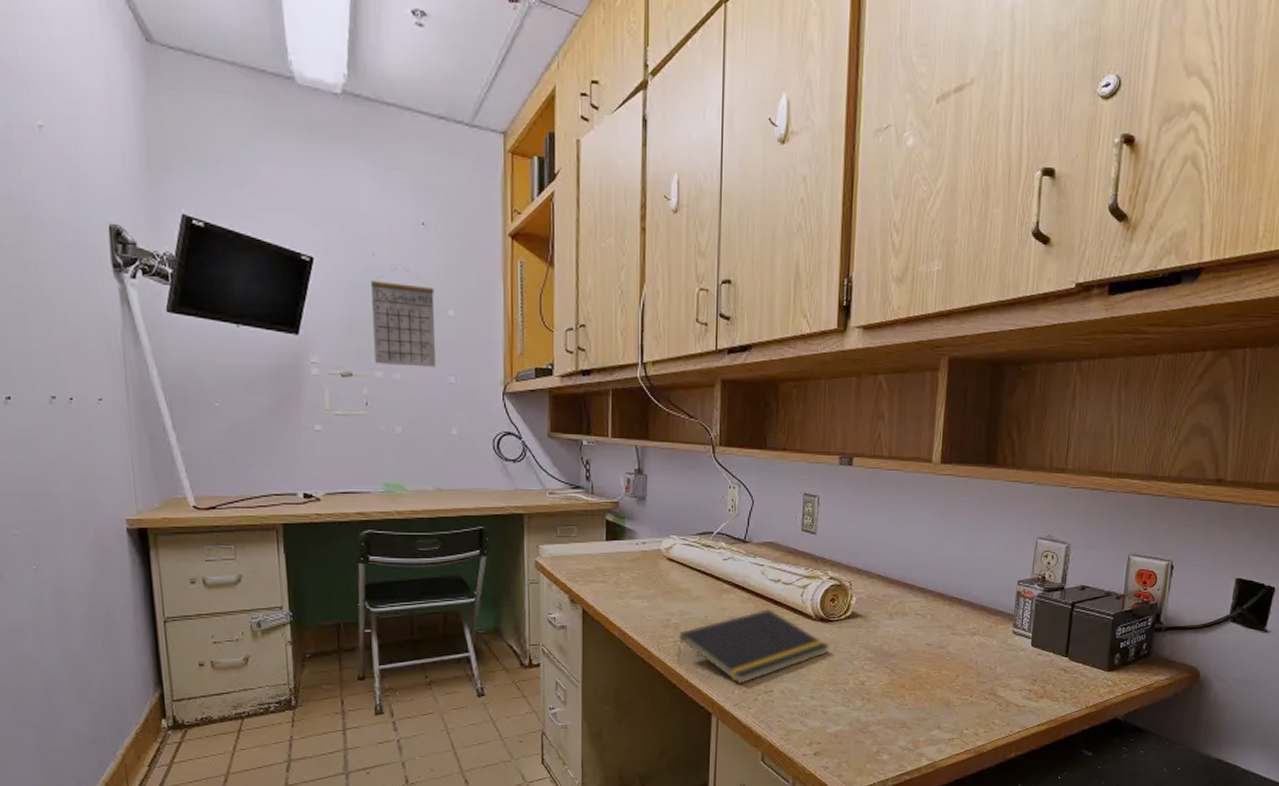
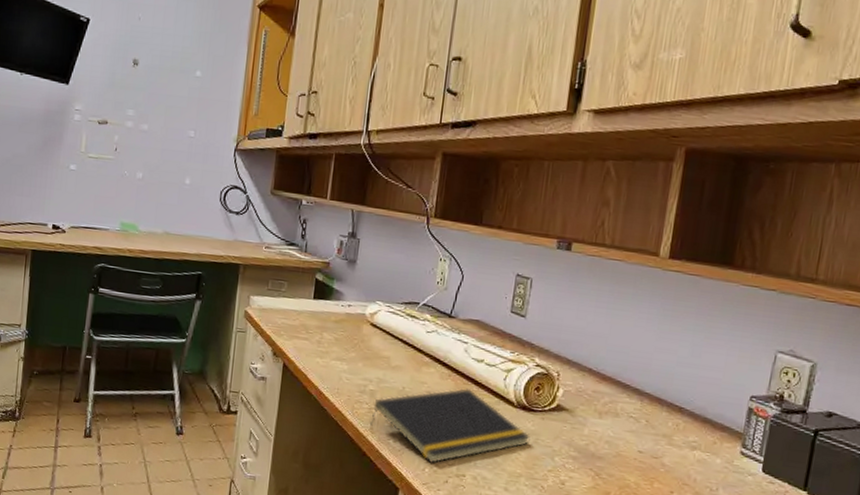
calendar: present [370,268,437,367] -> none [128,31,187,121]

